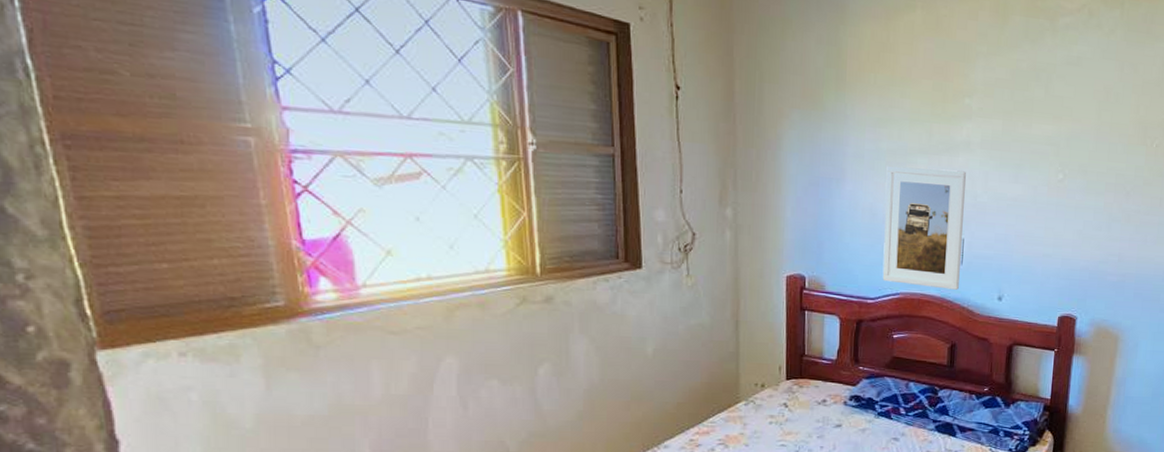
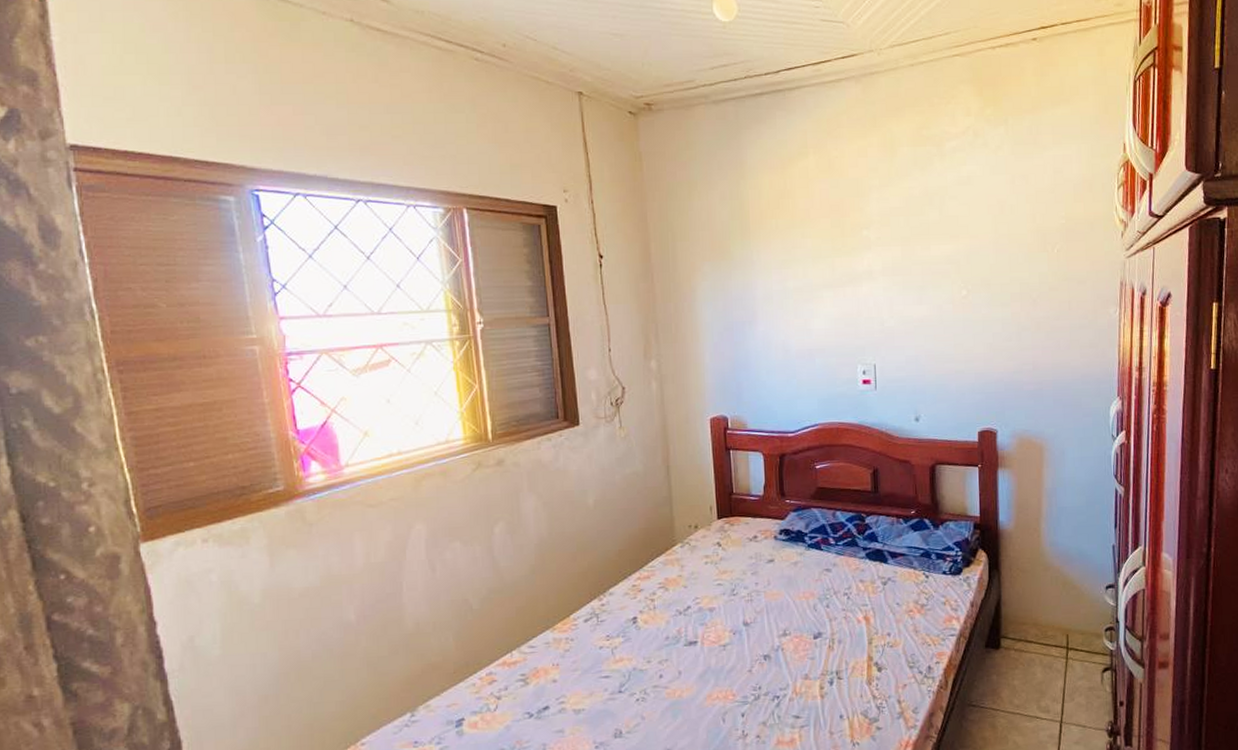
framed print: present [882,165,966,290] -> none [795,299,875,416]

